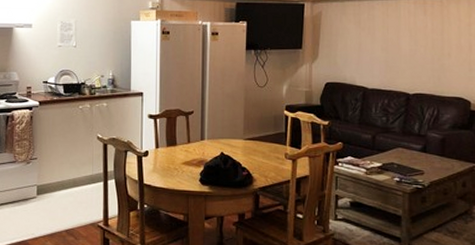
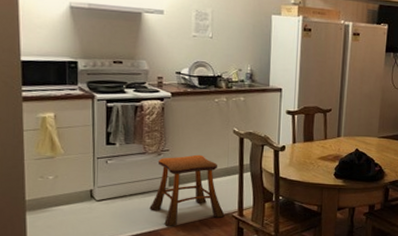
stool: none [19,162,91,236] -> present [149,154,225,226]

